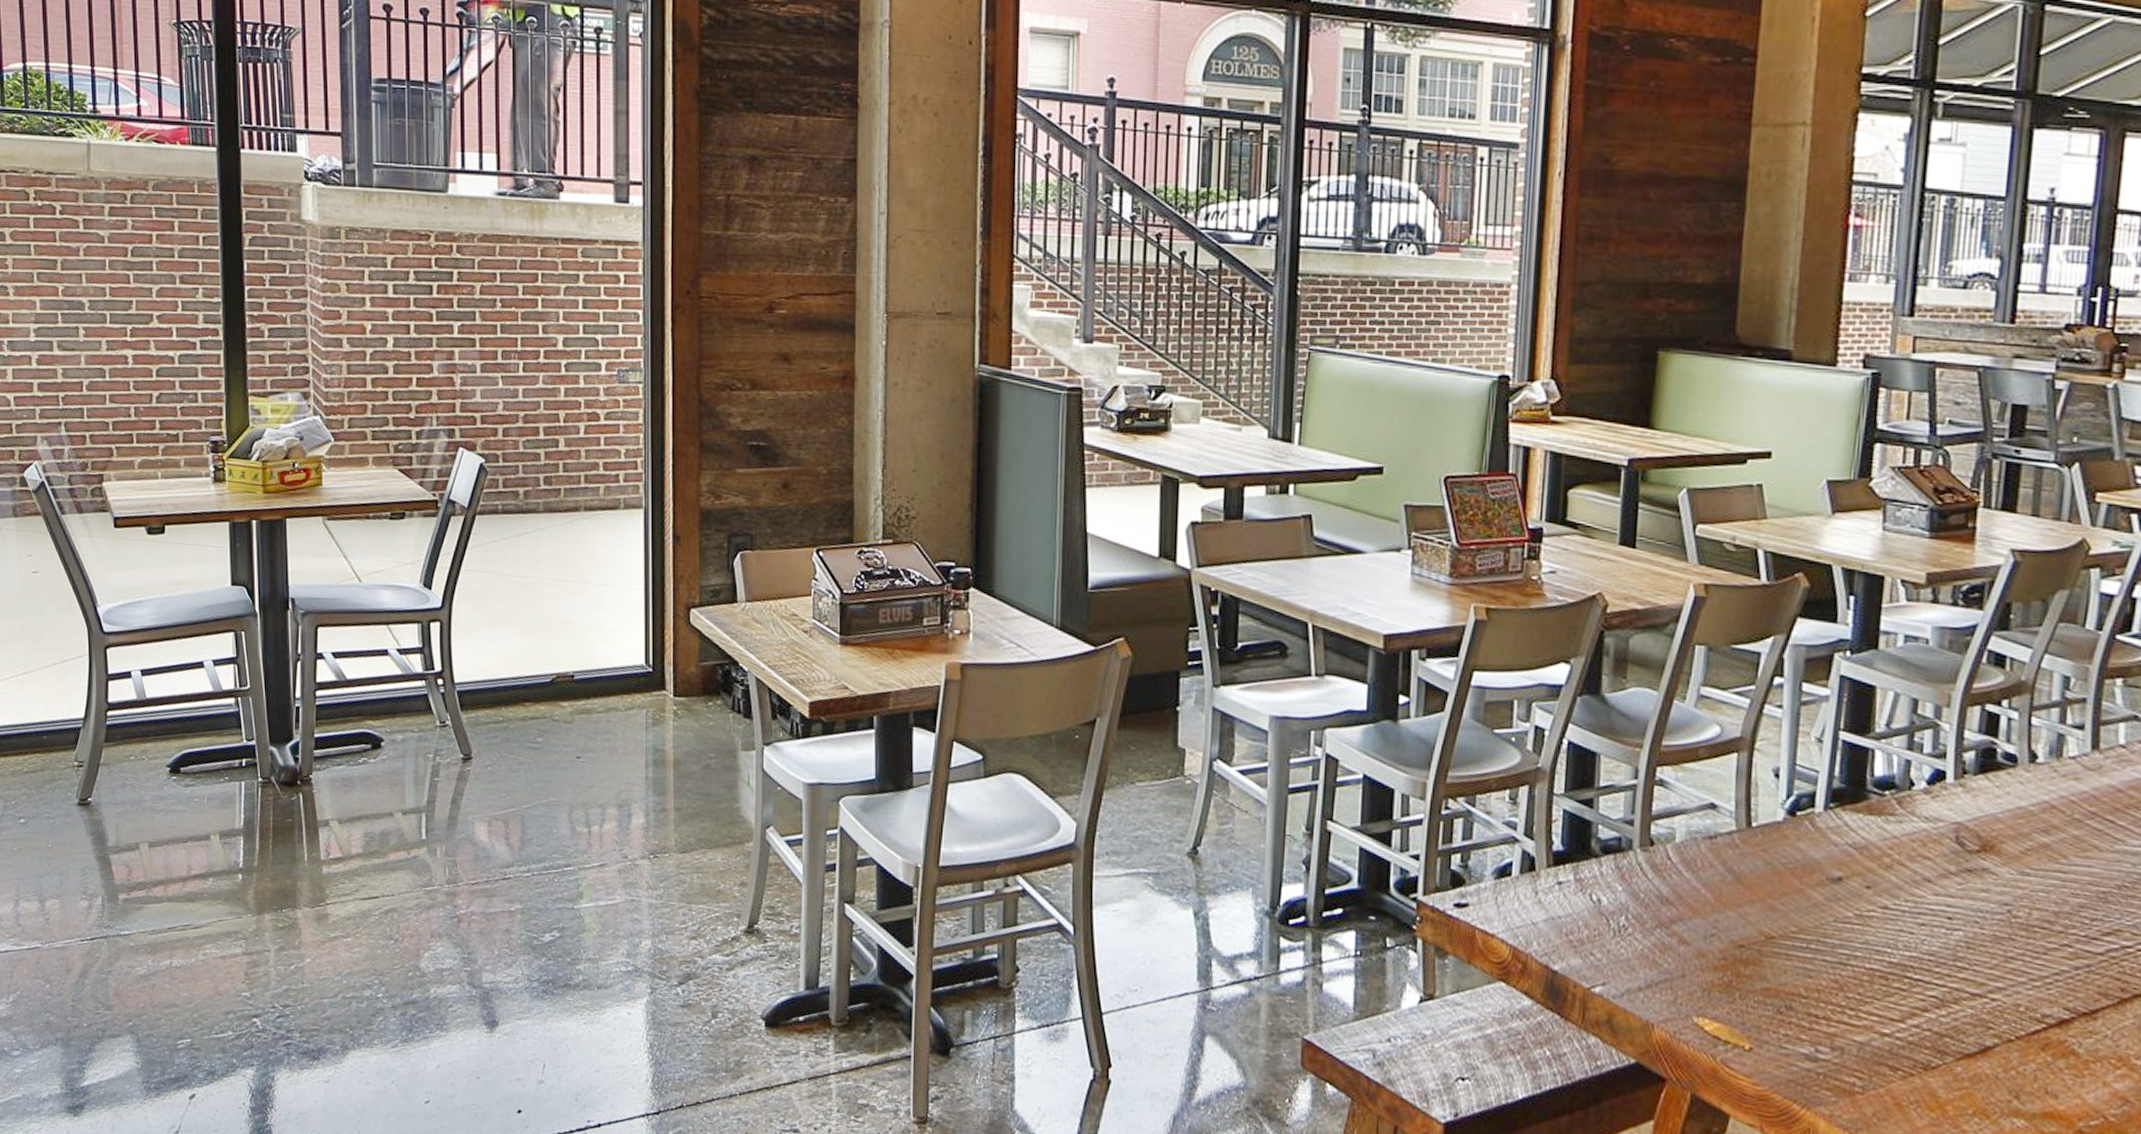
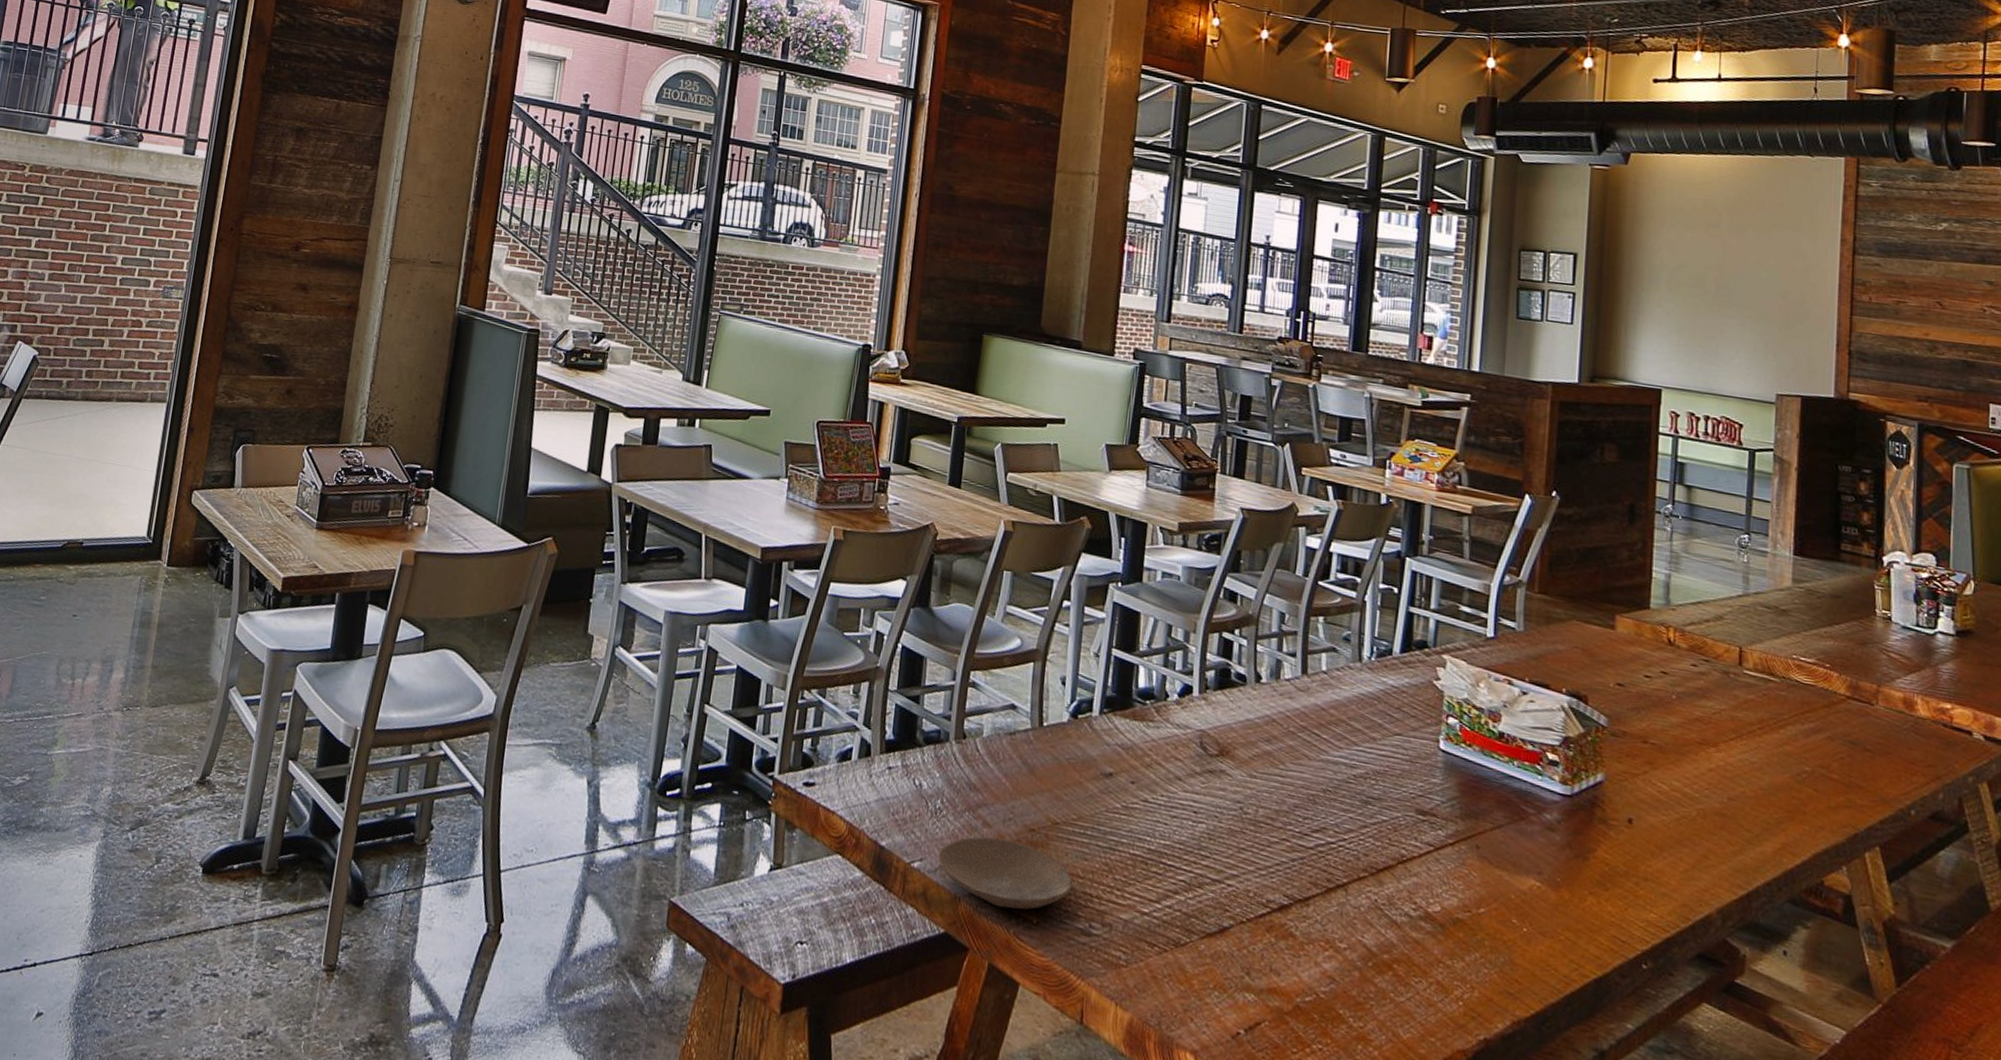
plate: none [1624,956,1794,1035] -> present [938,837,1073,910]

